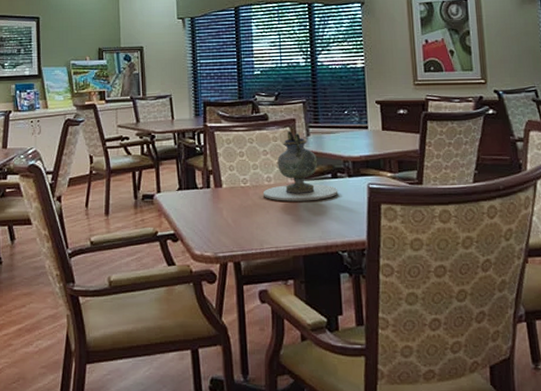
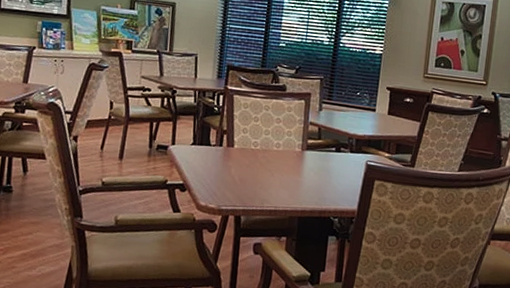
decorative vase: present [262,130,338,201] -> none [270,103,339,170]

